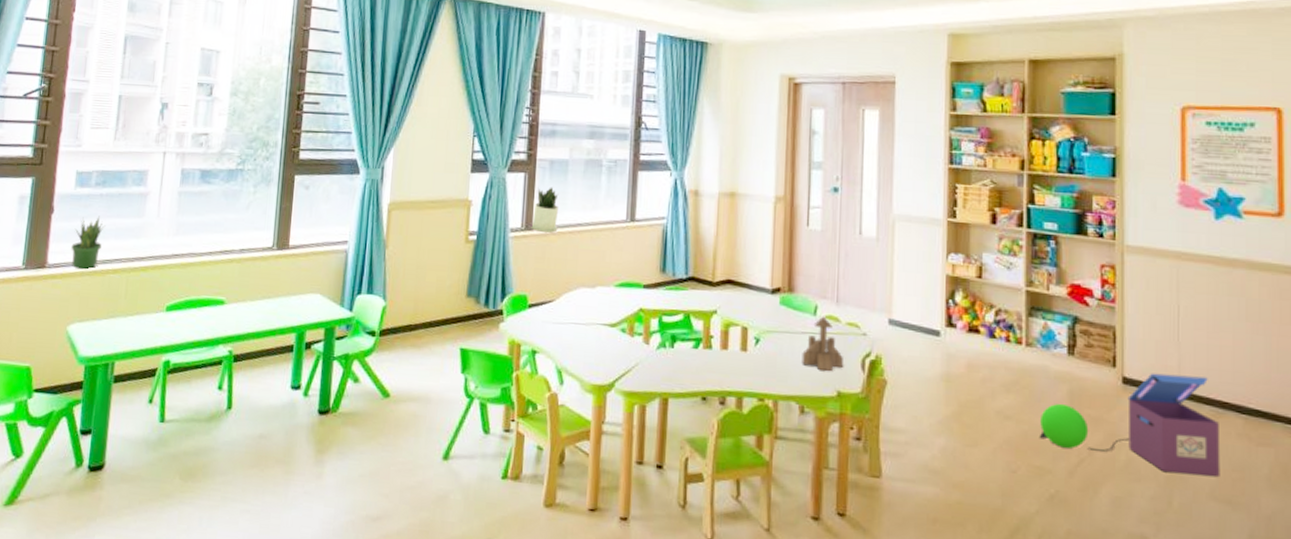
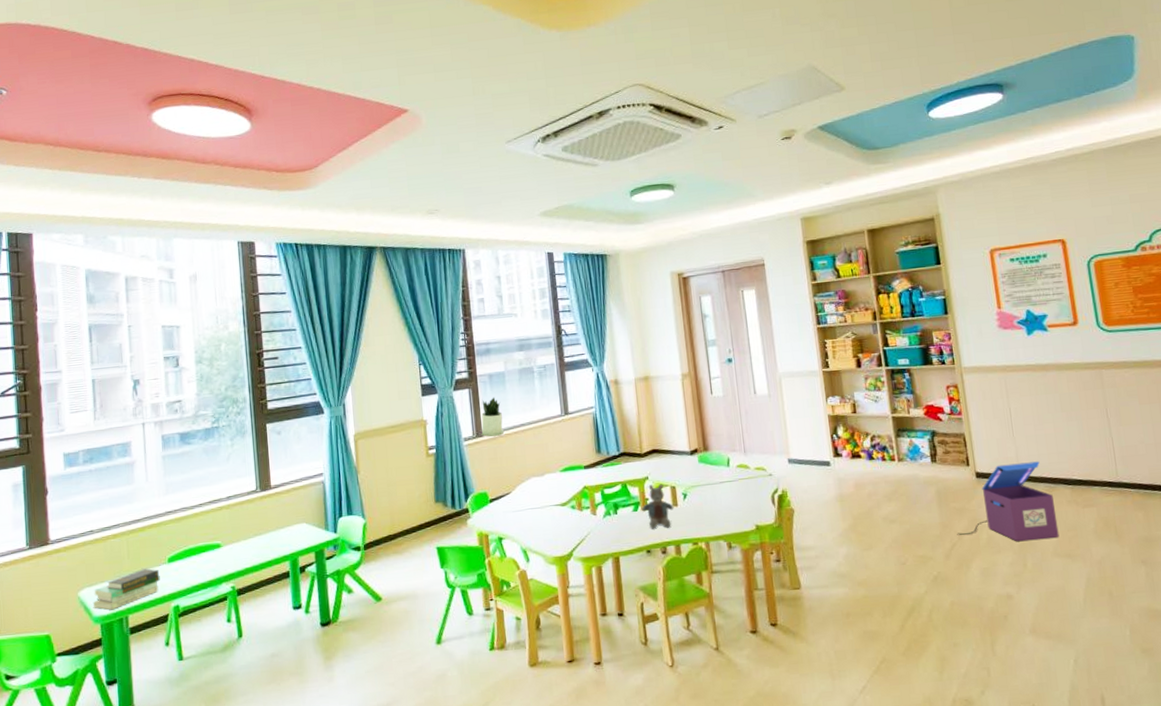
planter: present [71,215,106,270] -> none [70,489,99,541]
books: none [79,313,155,353] -> present [92,568,160,610]
stuffed animal: none [704,320,742,375] -> present [642,484,674,528]
building blocks: present [802,316,843,371] -> none [723,466,757,510]
ball: present [1039,403,1089,449] -> none [918,502,956,537]

